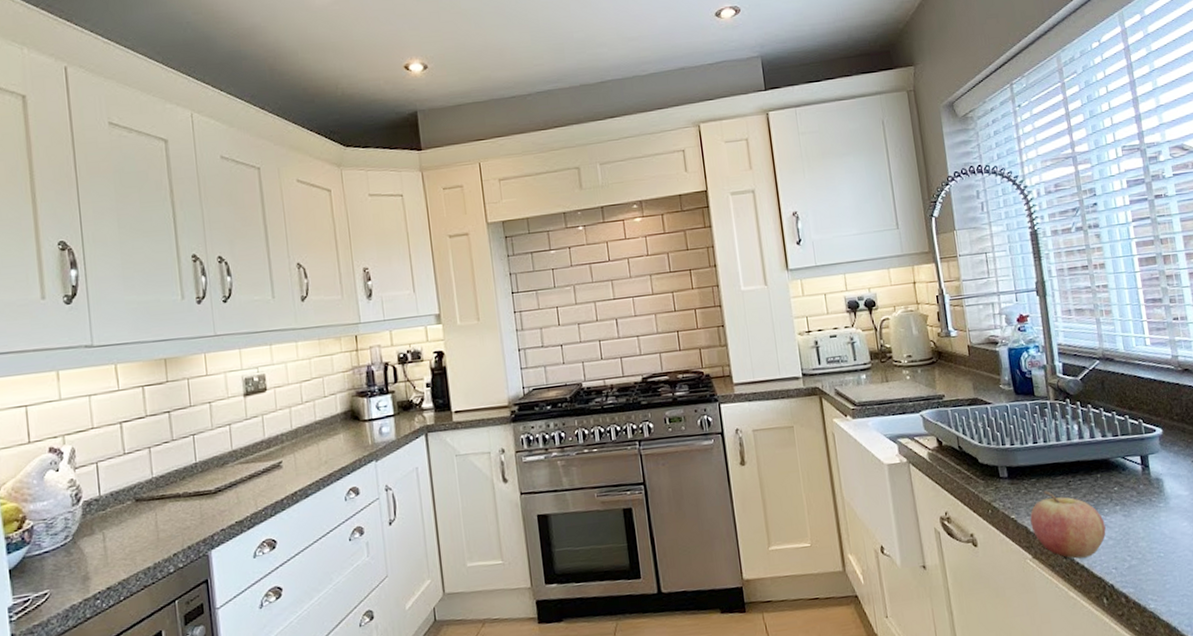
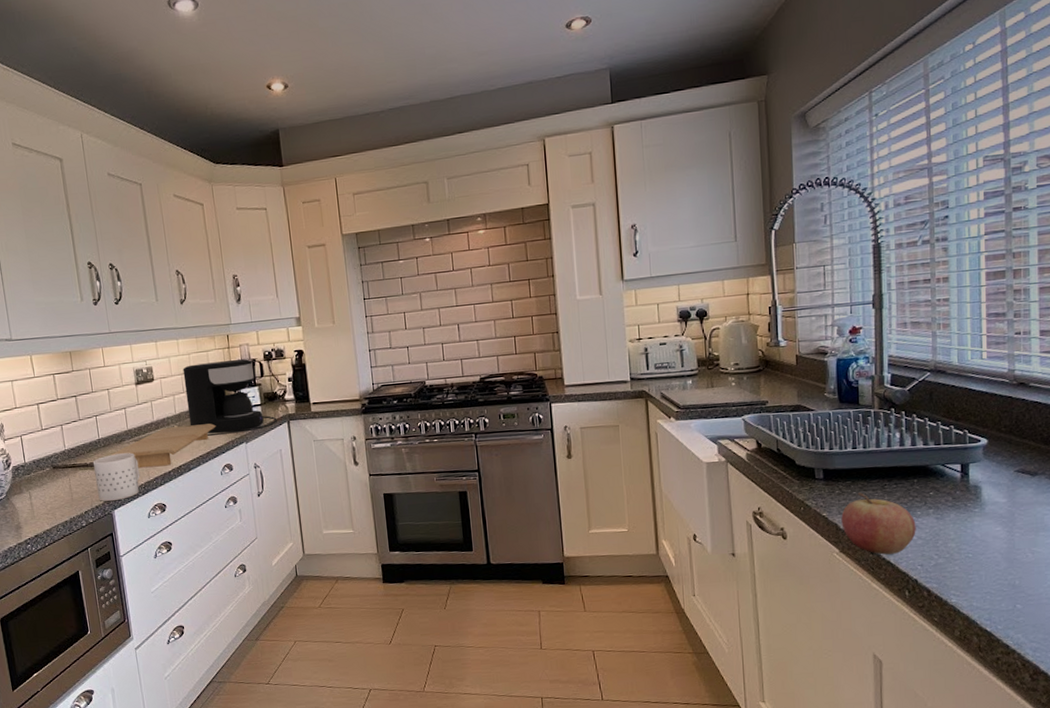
mug: none [186,478,246,541] -> present [92,452,140,502]
cutting board: none [208,439,340,497] -> present [109,423,216,469]
coffee maker: none [301,363,413,454] -> present [182,359,277,436]

